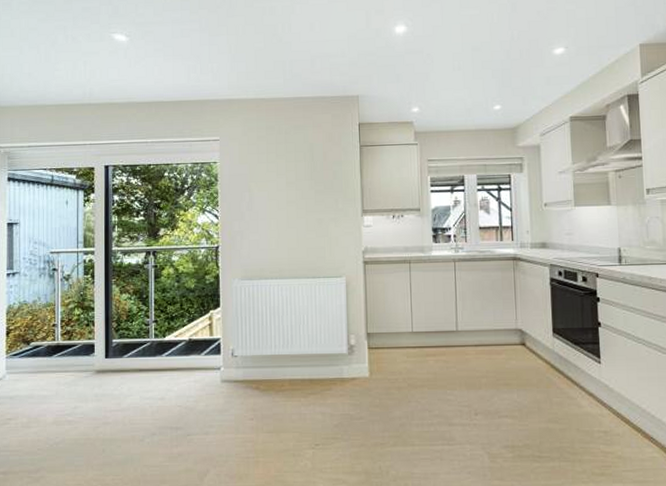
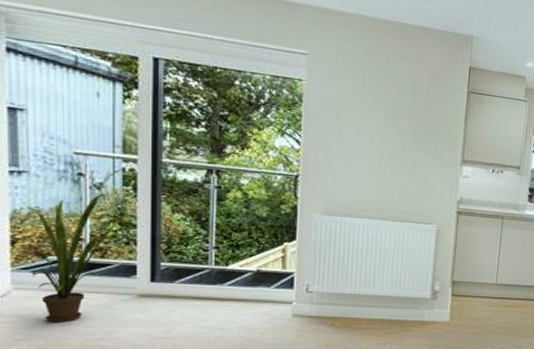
house plant: none [17,283,82,401] -> present [25,193,120,322]

